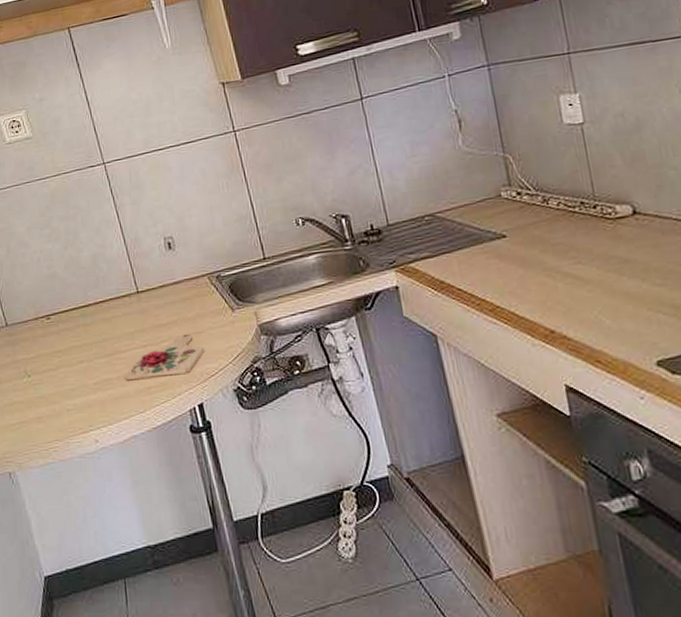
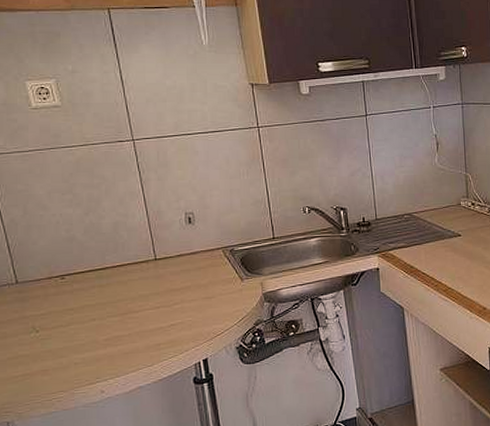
cutting board: present [125,333,205,380] -> none [136,298,213,337]

